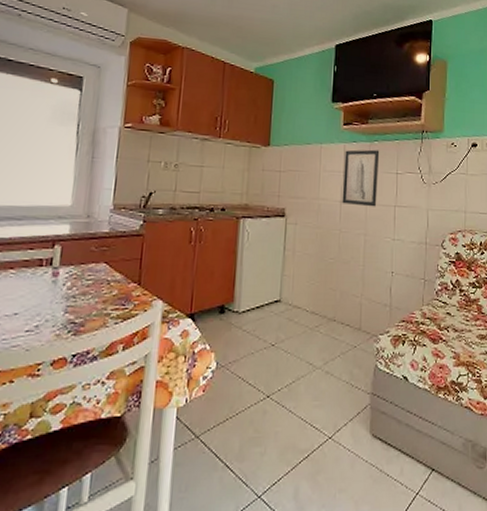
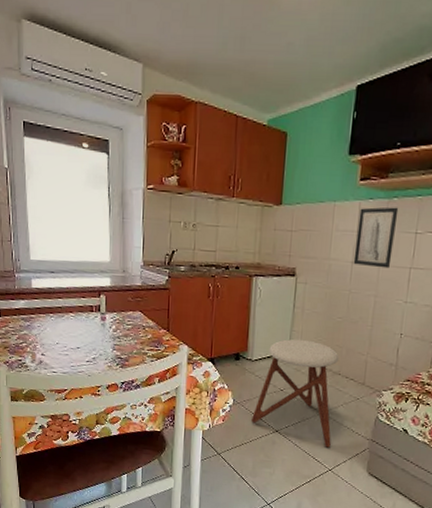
stool: none [238,284,333,410] -> present [251,339,339,448]

